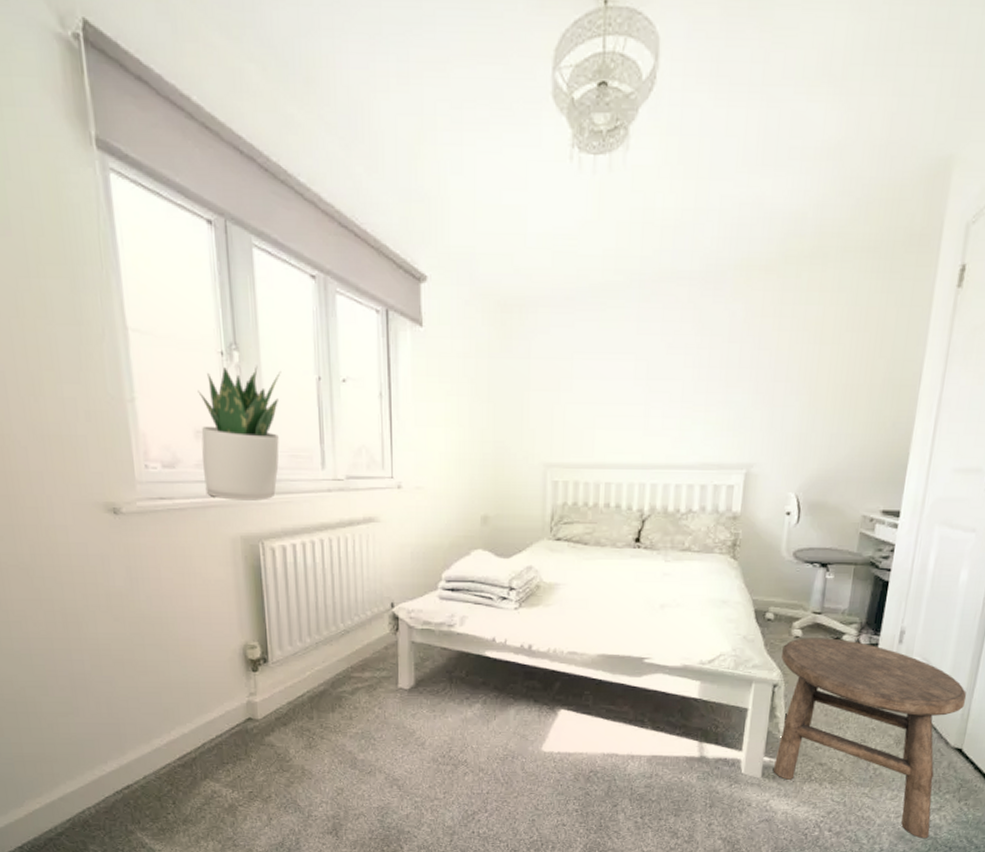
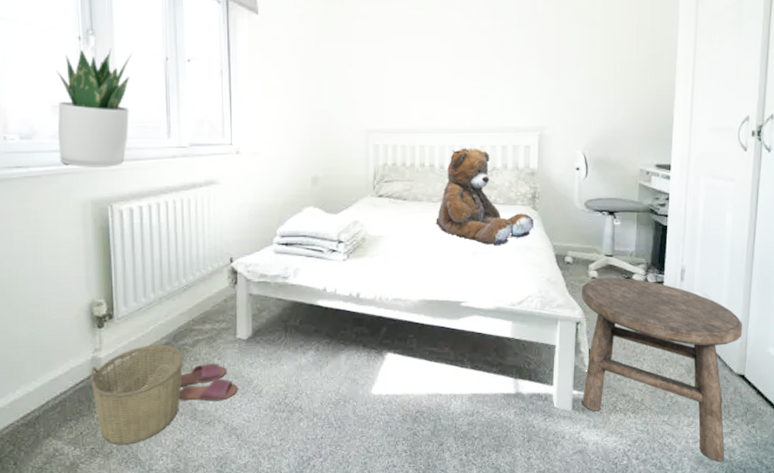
basket: none [245,690,342,790] -> present [90,344,184,445]
slippers: none [338,712,400,751] -> present [179,363,238,401]
teddy bear: none [619,486,733,598] -> present [436,148,535,246]

